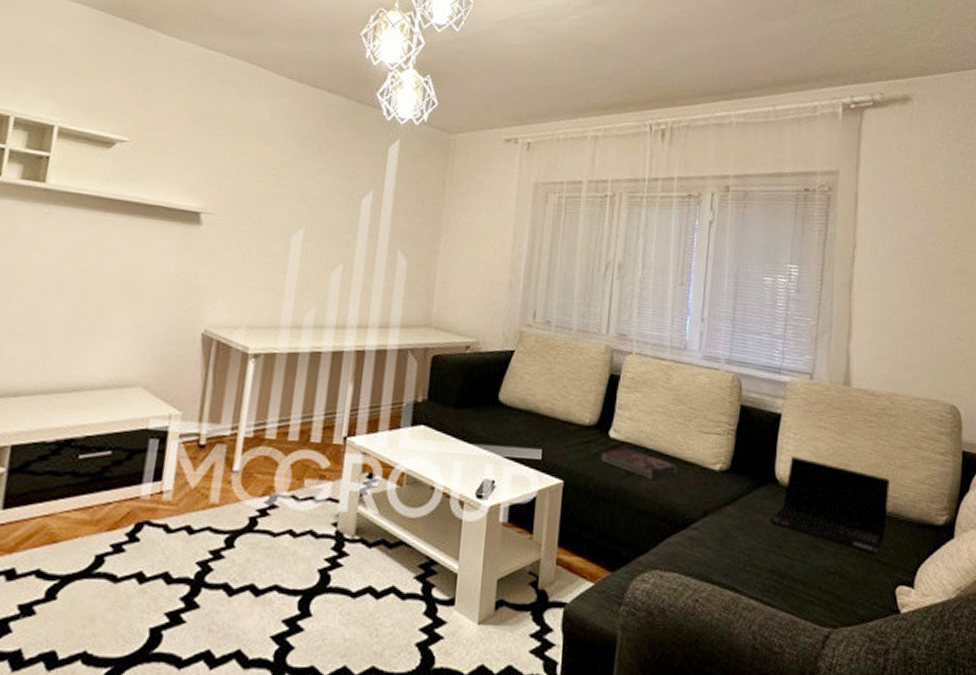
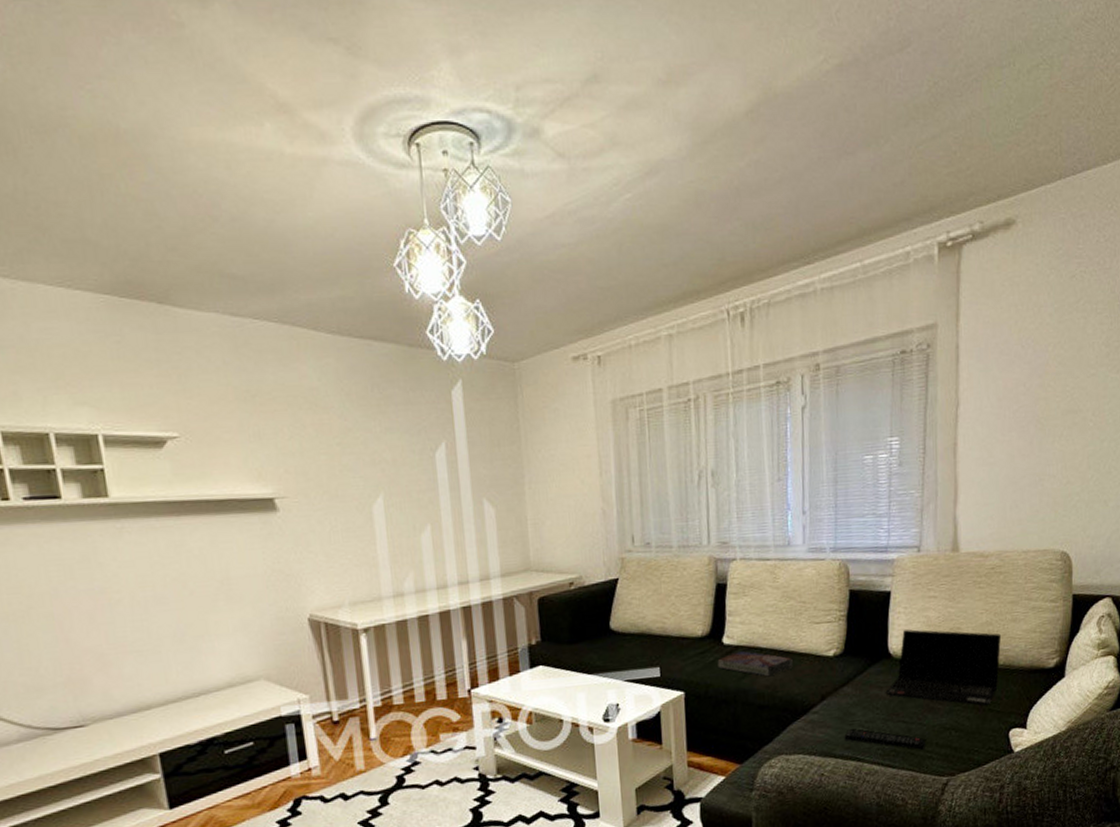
remote control: none [723,554,807,592] -> present [844,729,925,750]

